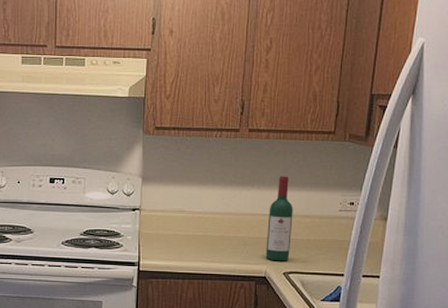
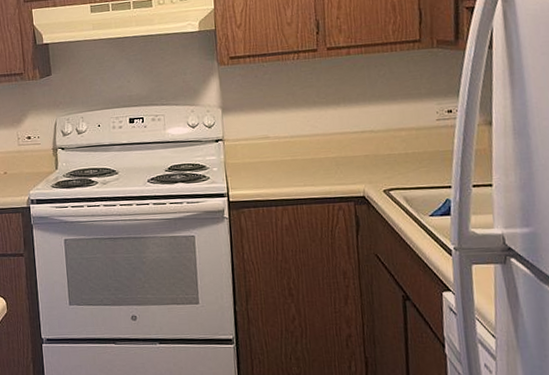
wine bottle: present [266,176,293,261] -> none [359,90,388,179]

